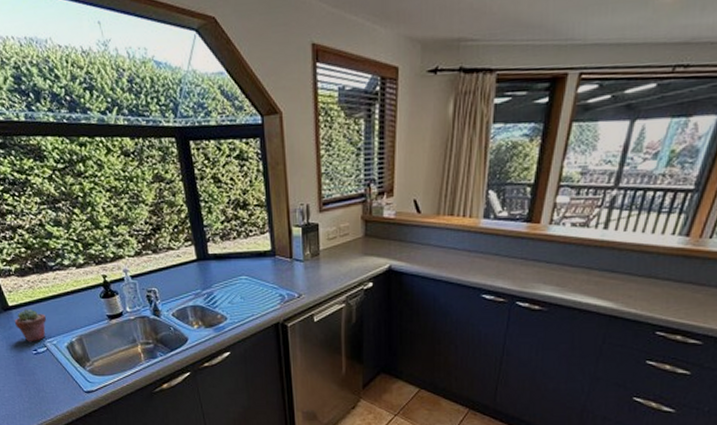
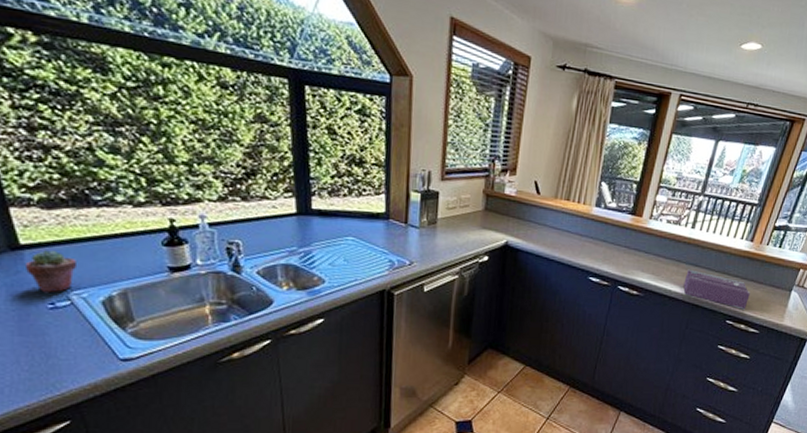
tissue box: none [597,276,688,318] -> present [683,269,750,310]

